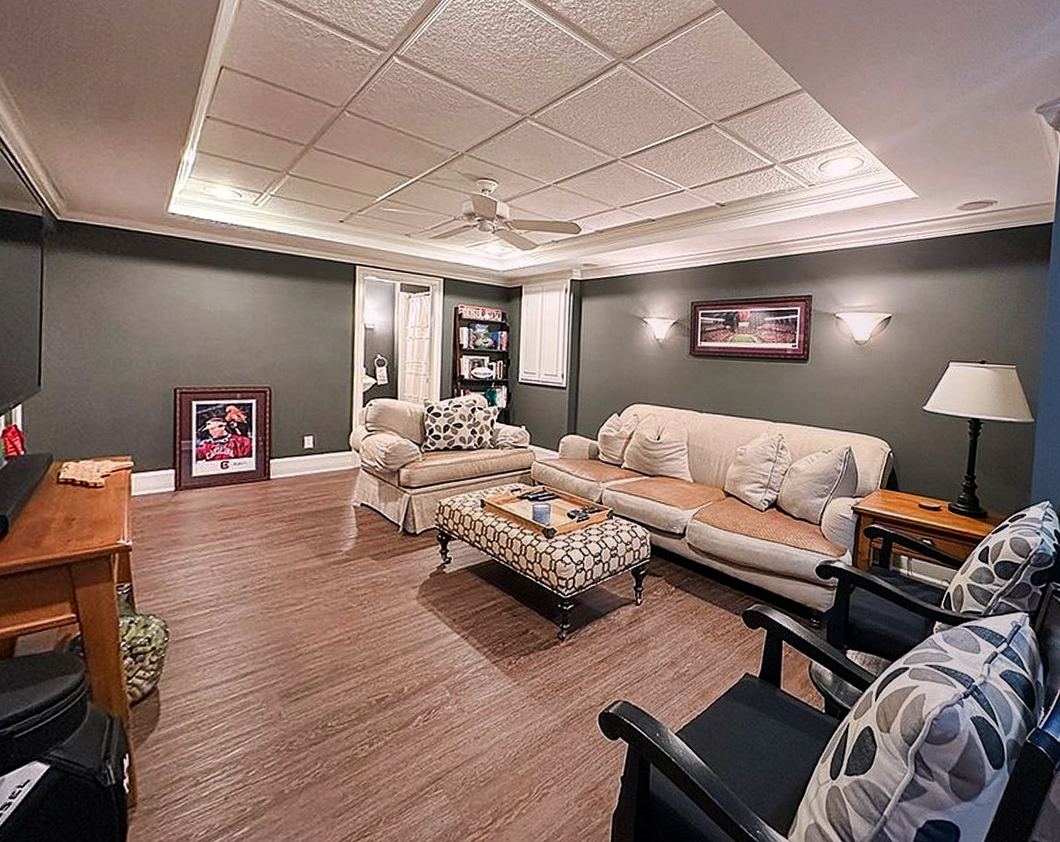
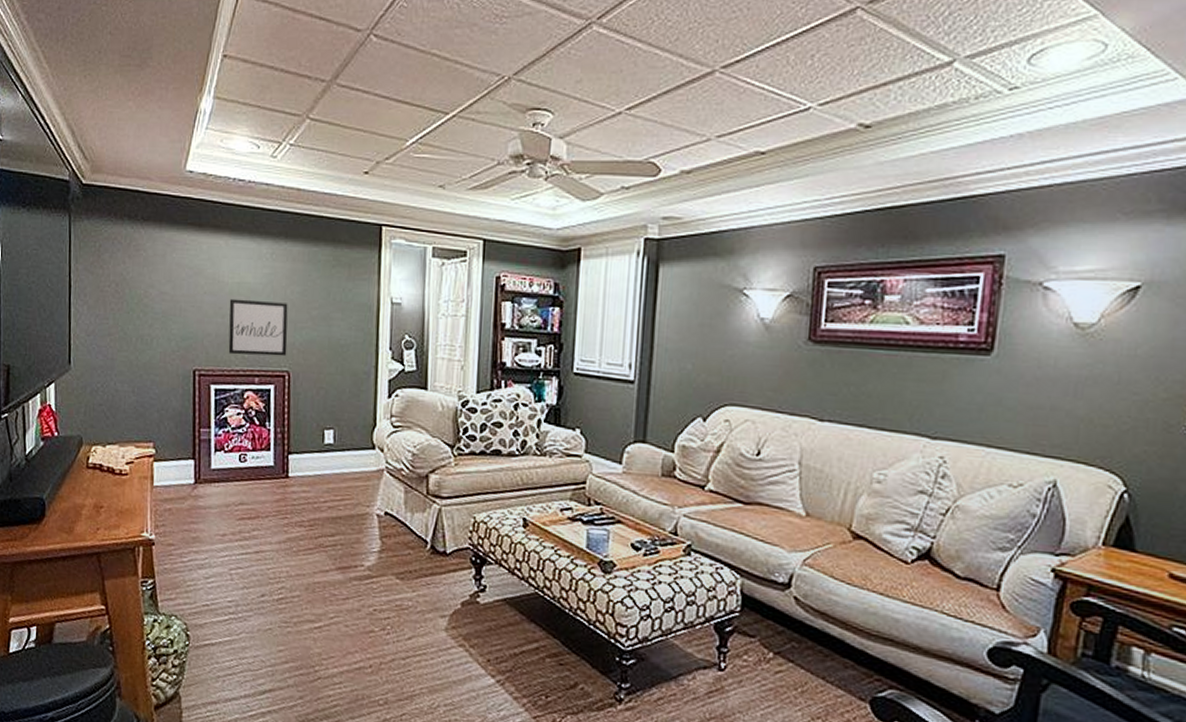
wall art: none [210,325,269,375] -> present [228,298,288,357]

